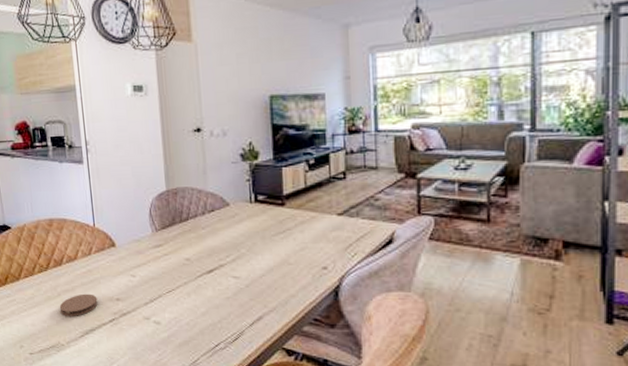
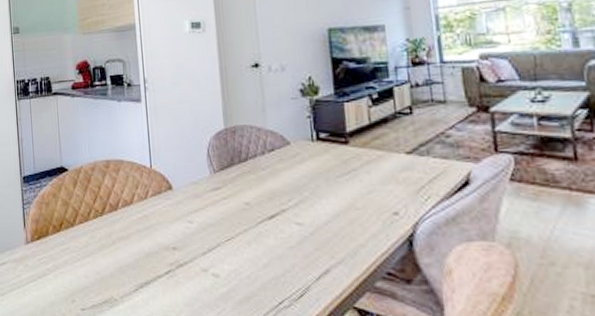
coaster: present [59,293,98,317] -> none [113,241,154,268]

